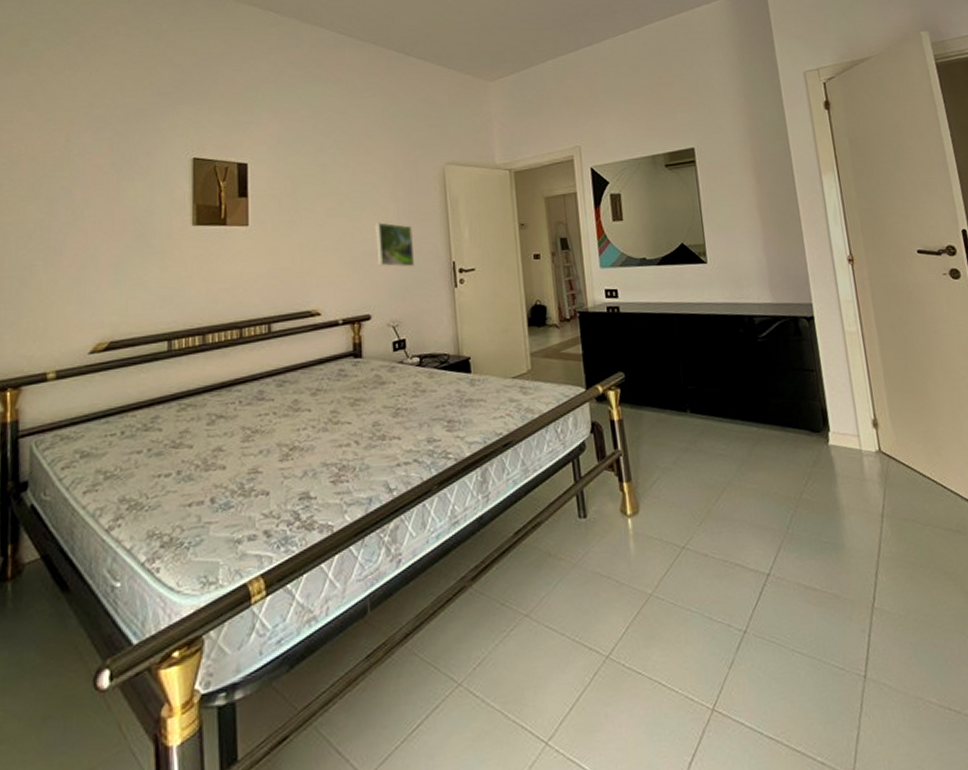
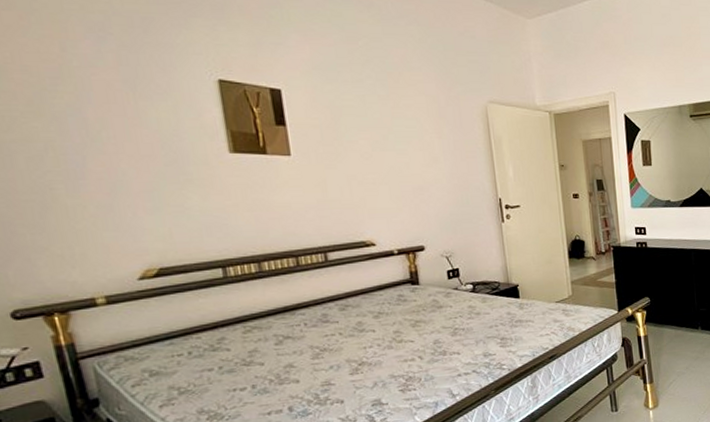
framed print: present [375,222,415,267] -> none [422,158,464,202]

